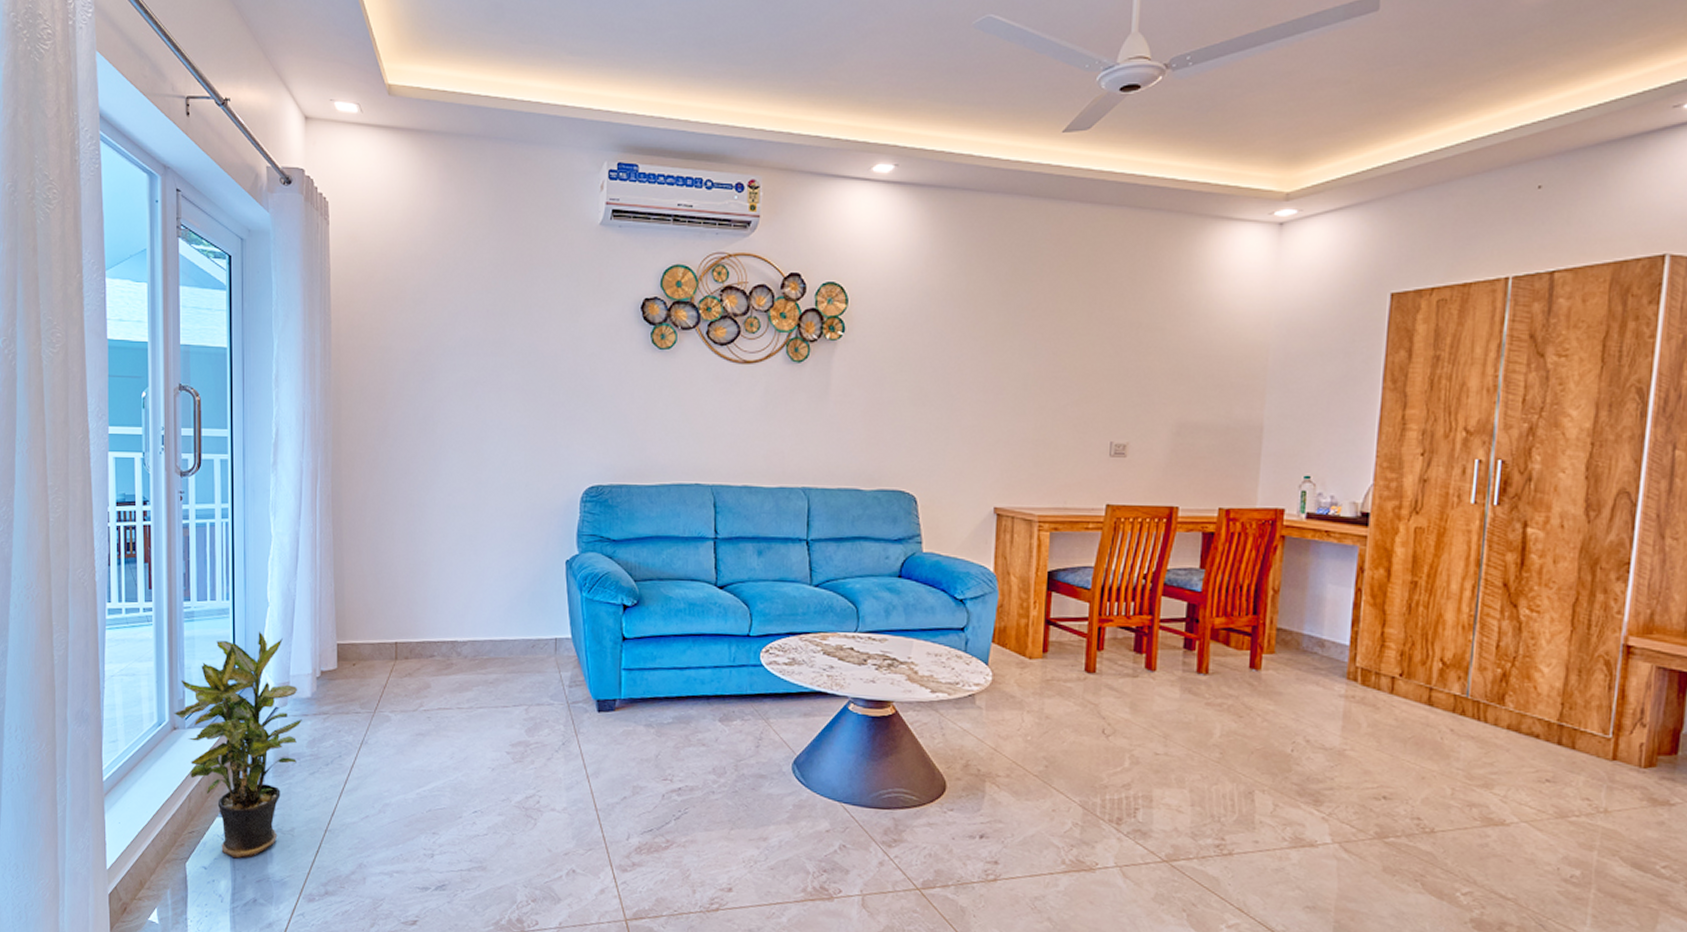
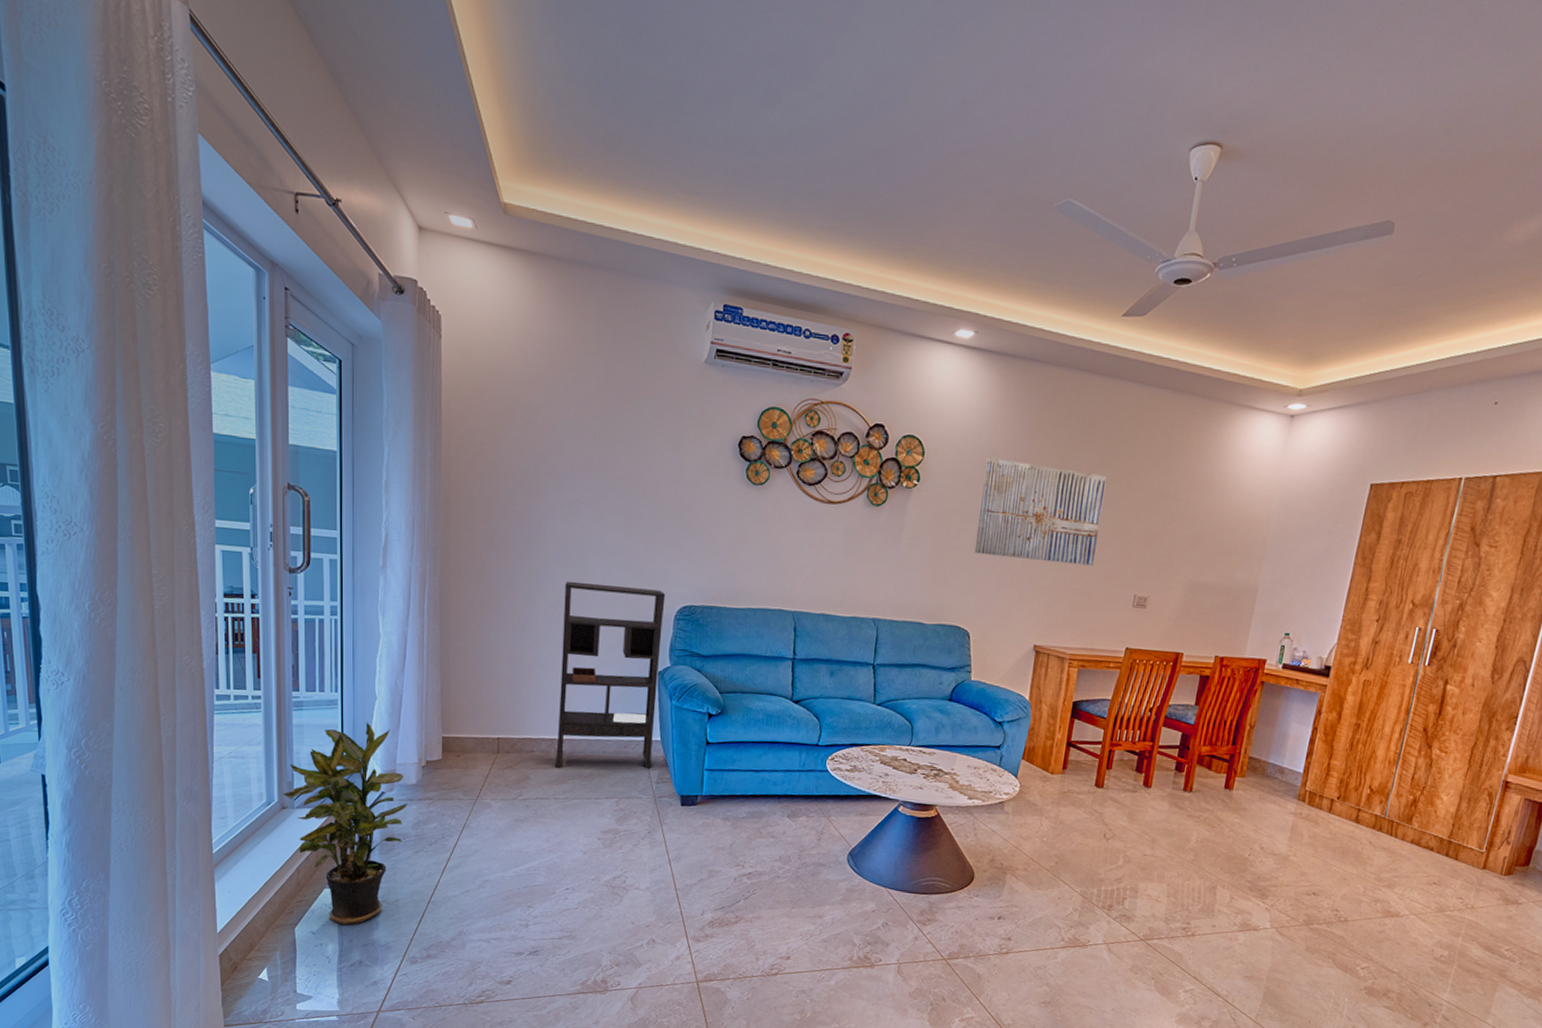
bookshelf: none [457,467,570,674] -> present [554,581,666,768]
wall art: none [914,299,1063,412] -> present [974,457,1107,566]

